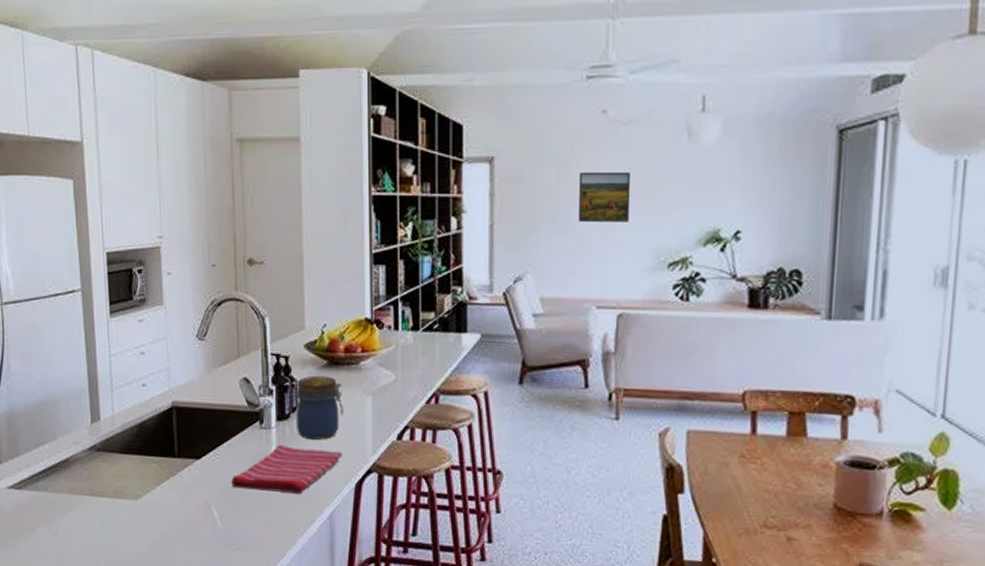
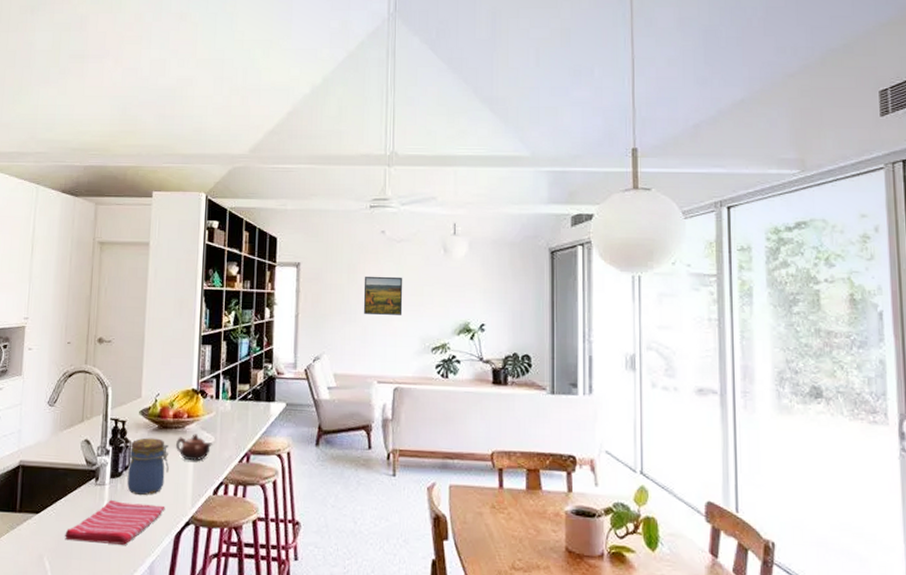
teapot: none [350,371,394,402] -> present [176,434,213,461]

